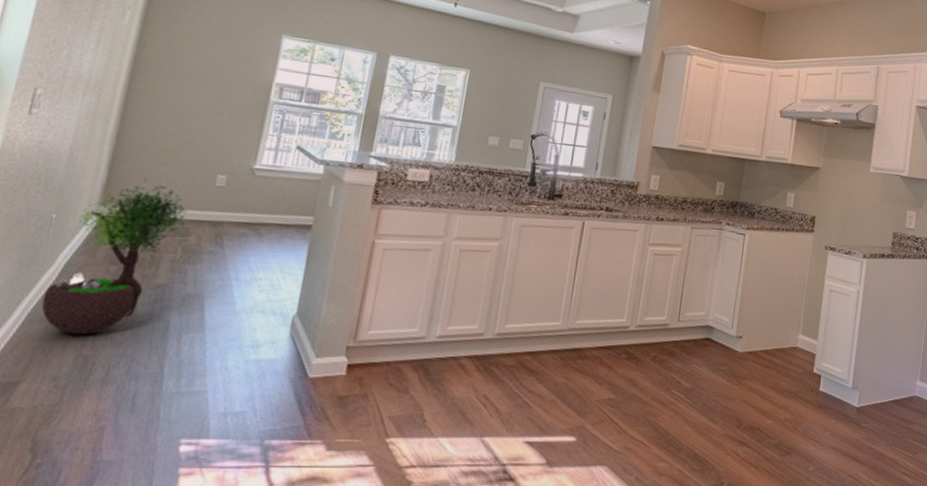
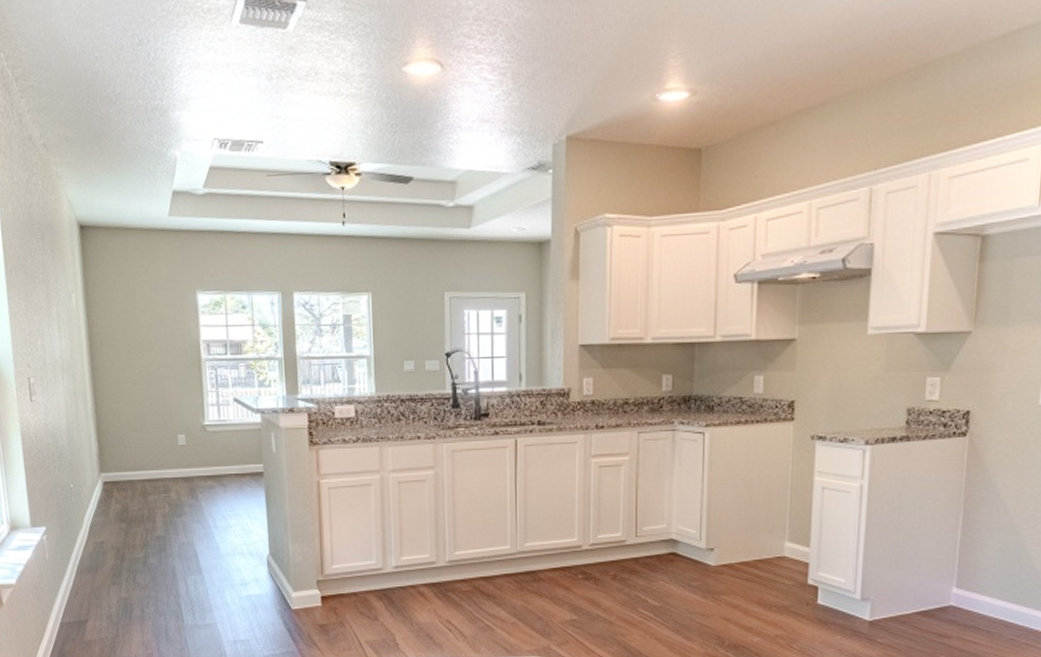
potted tree: present [41,179,187,335] -> none [83,446,165,582]

